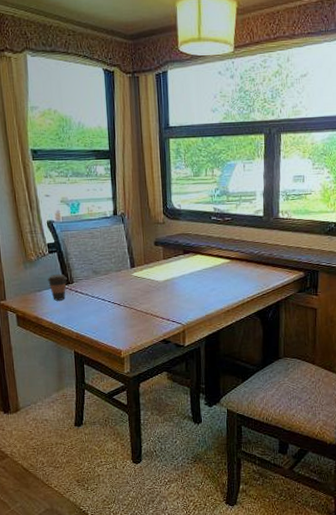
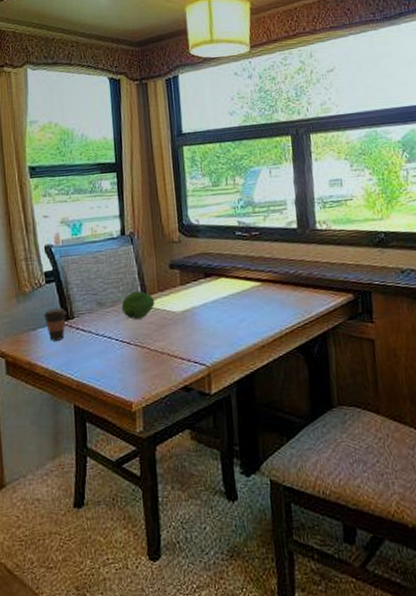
fruit: none [113,263,142,286] -> present [121,291,155,320]

